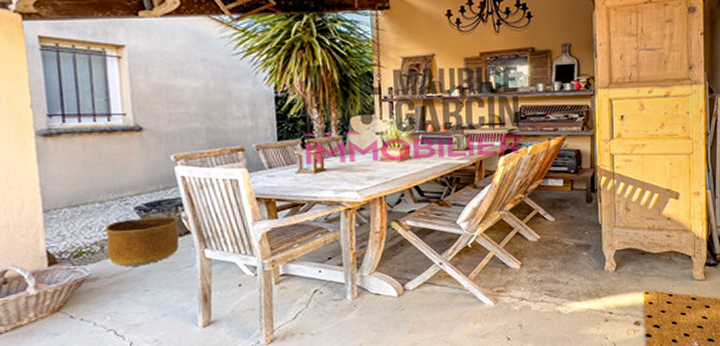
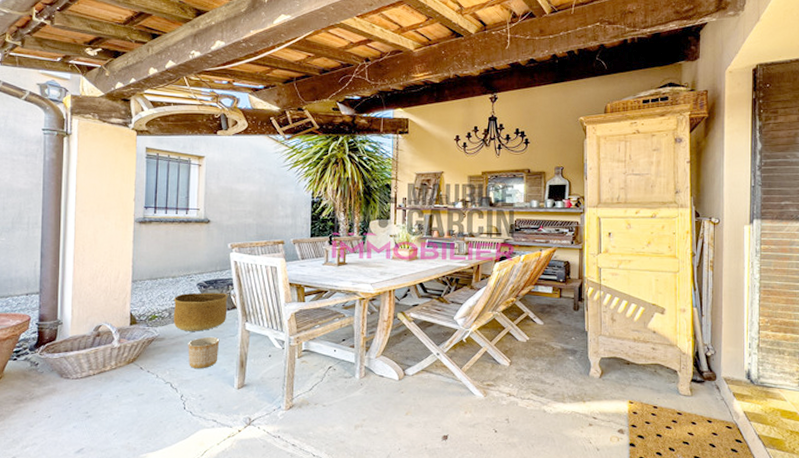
planter: none [131,269,174,310] -> present [188,336,220,368]

